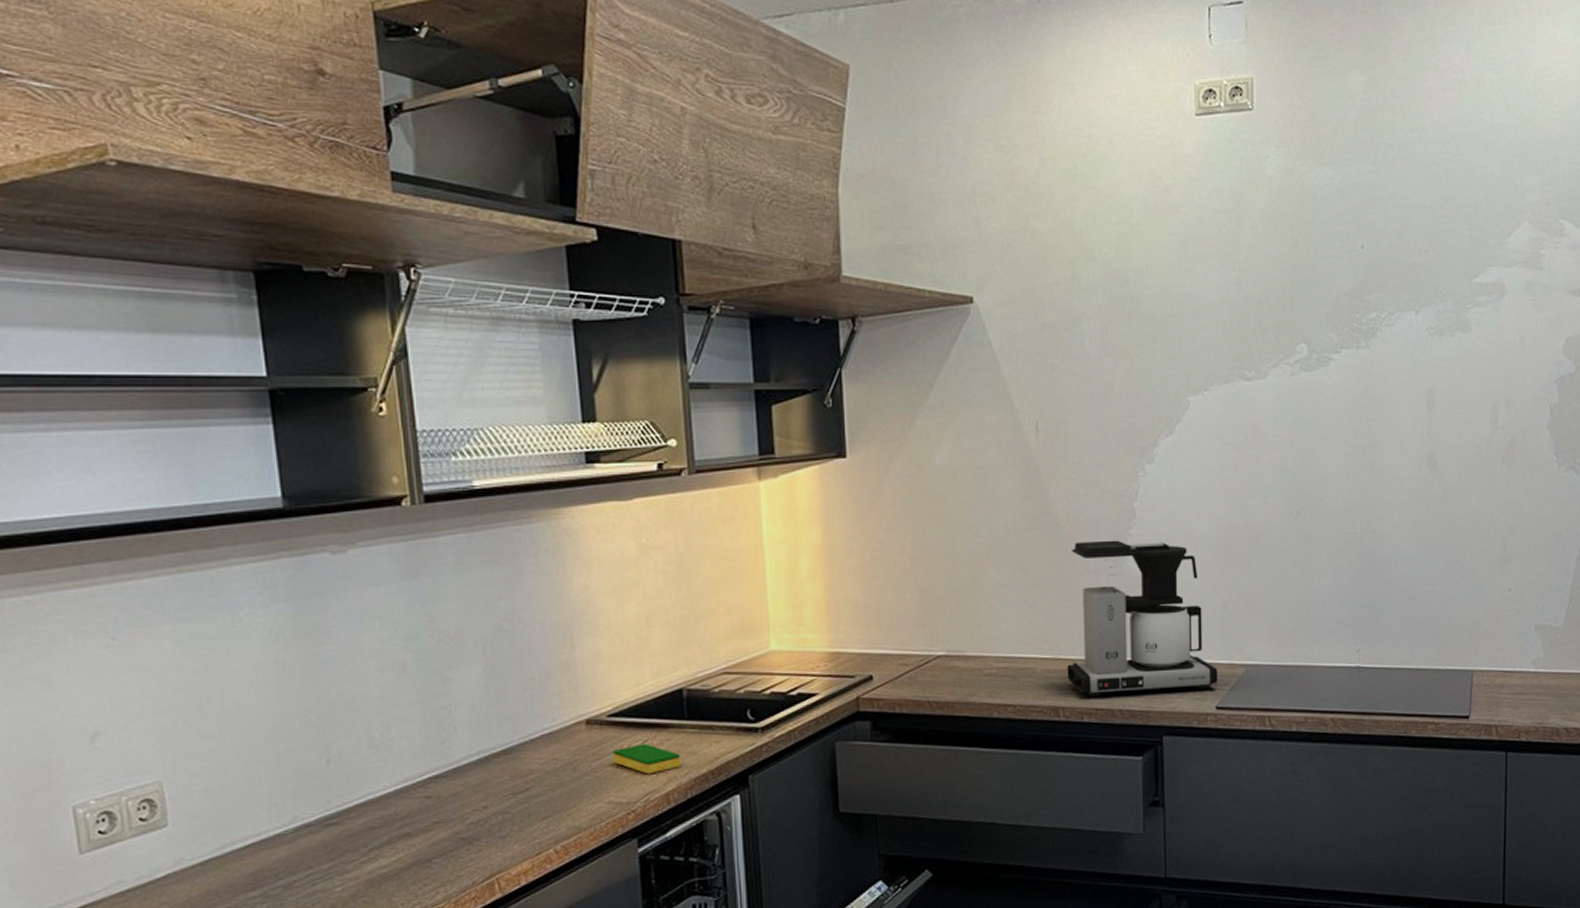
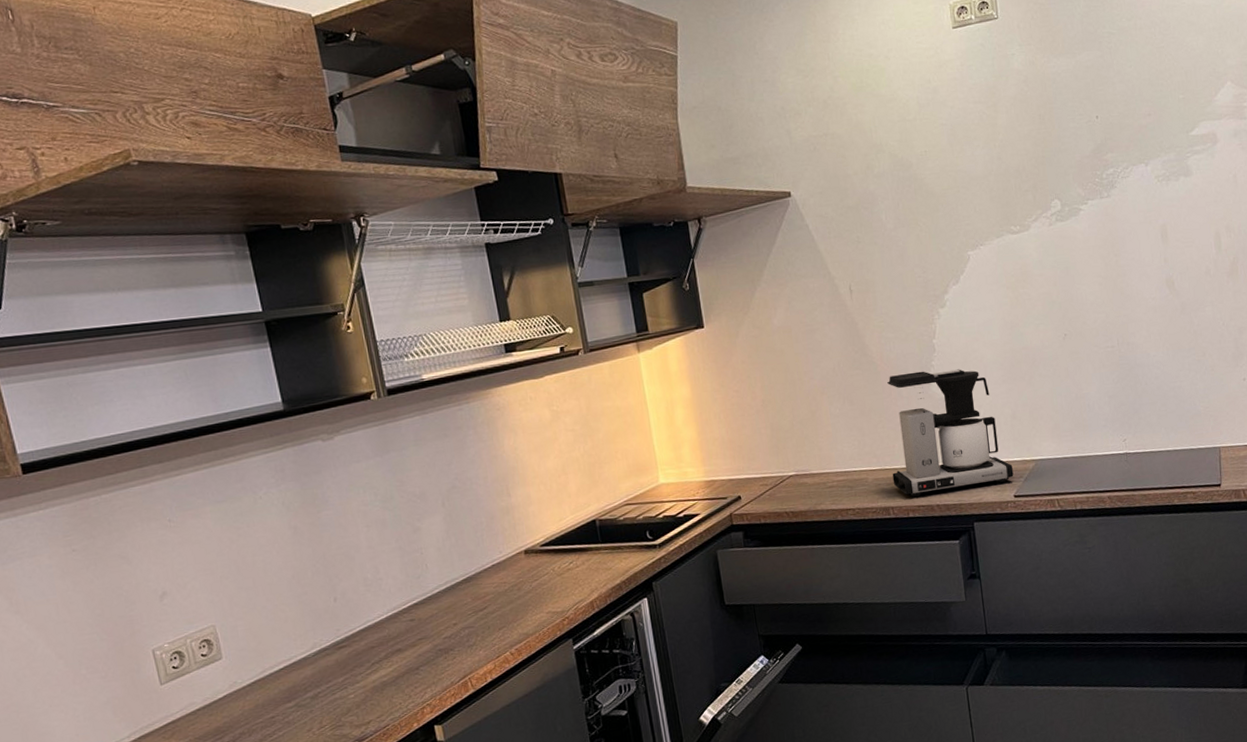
dish sponge: present [612,744,681,775] -> none [546,564,600,588]

